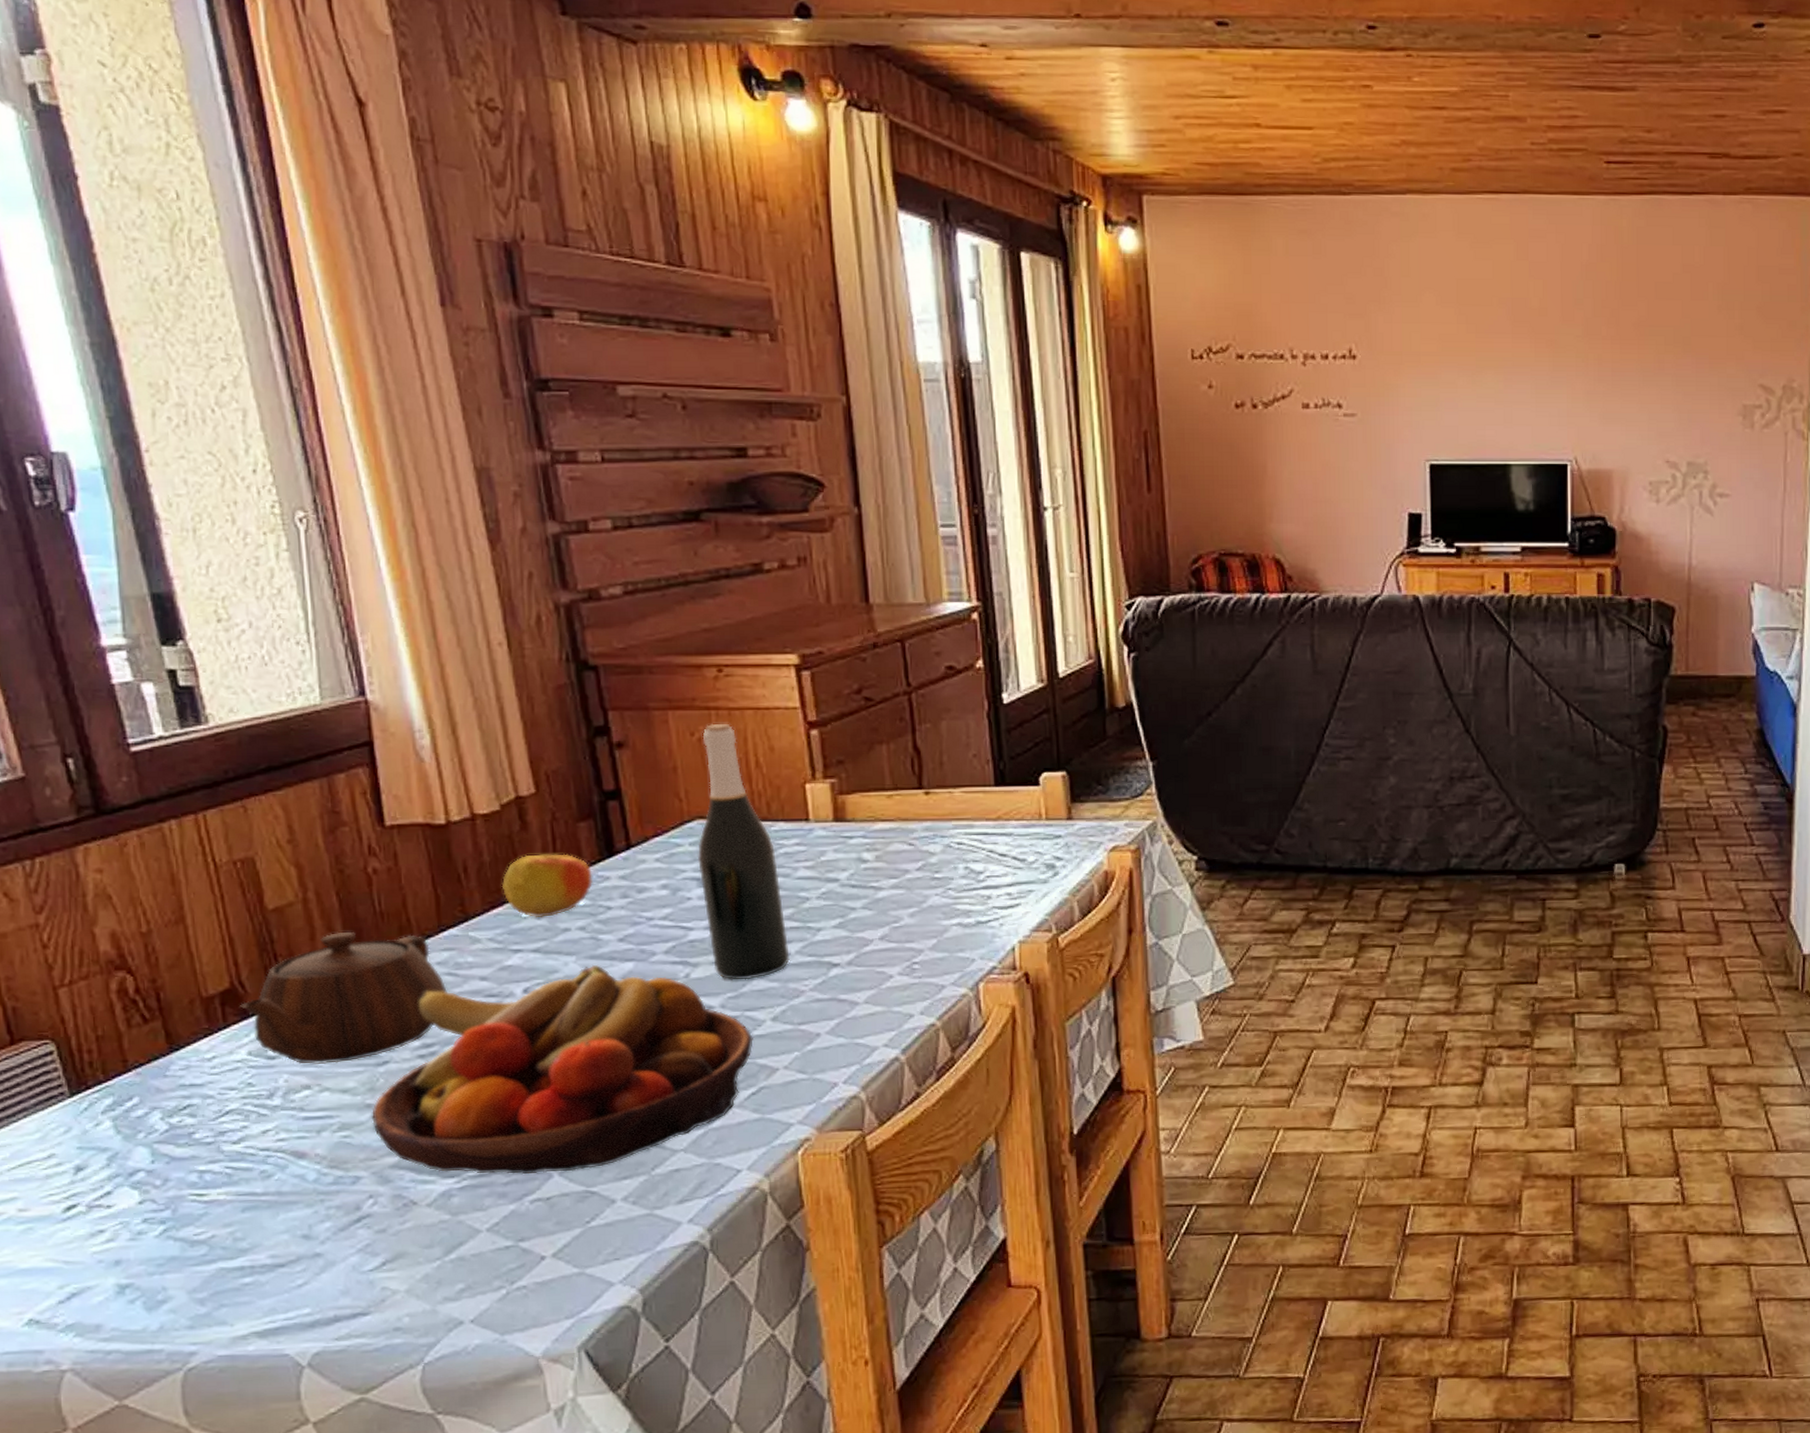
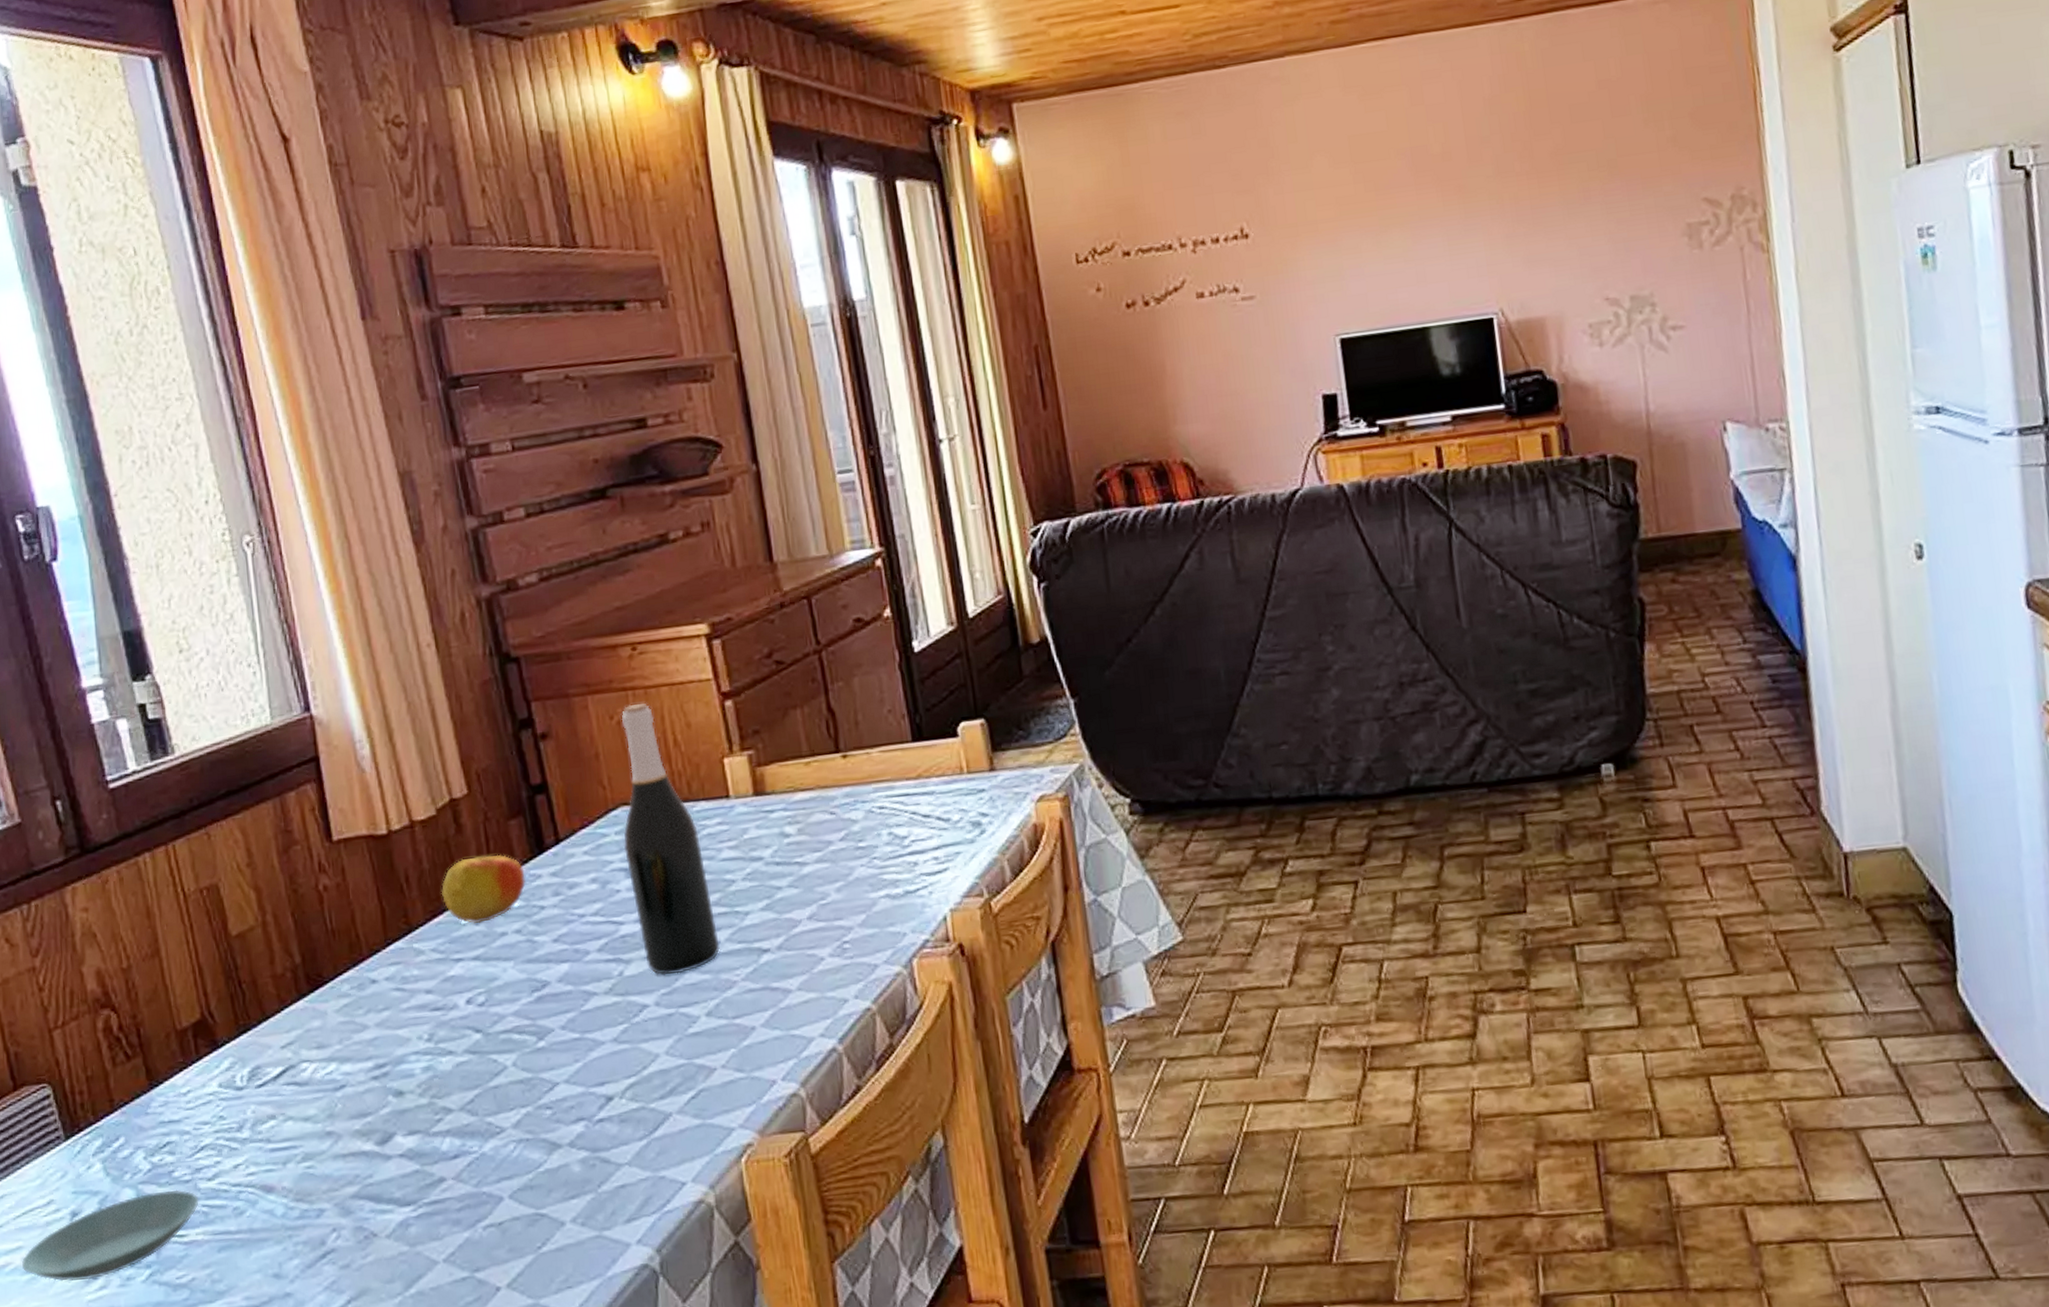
saucer: none [17,1151,222,1233] -> present [22,1190,199,1282]
teapot: present [239,932,447,1064] -> none [209,951,396,1094]
fruit bowl: present [372,964,753,1175] -> none [332,968,689,1200]

